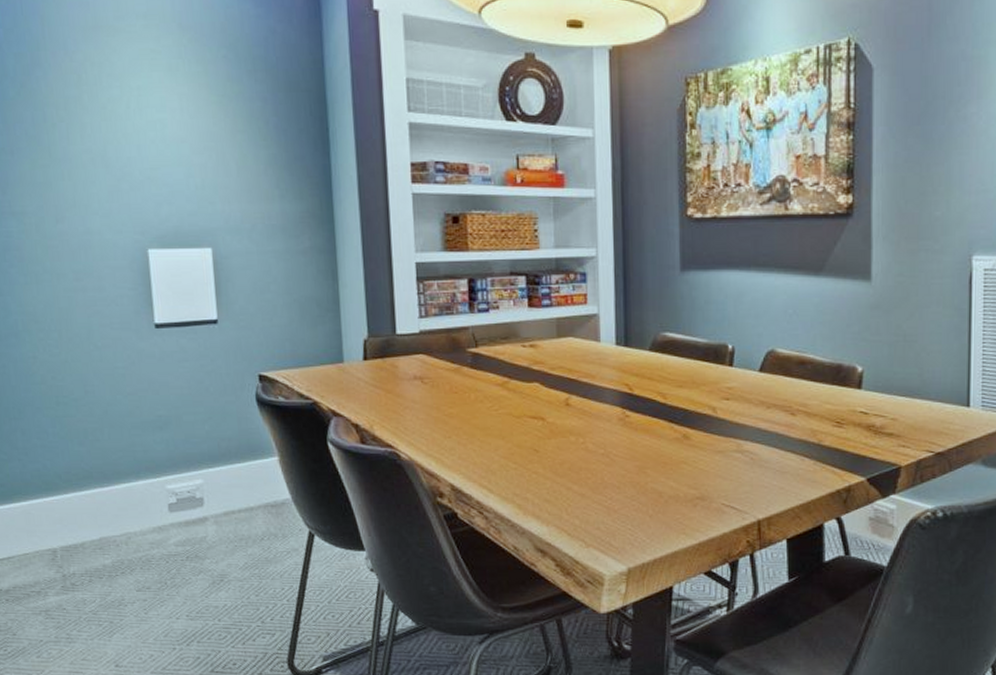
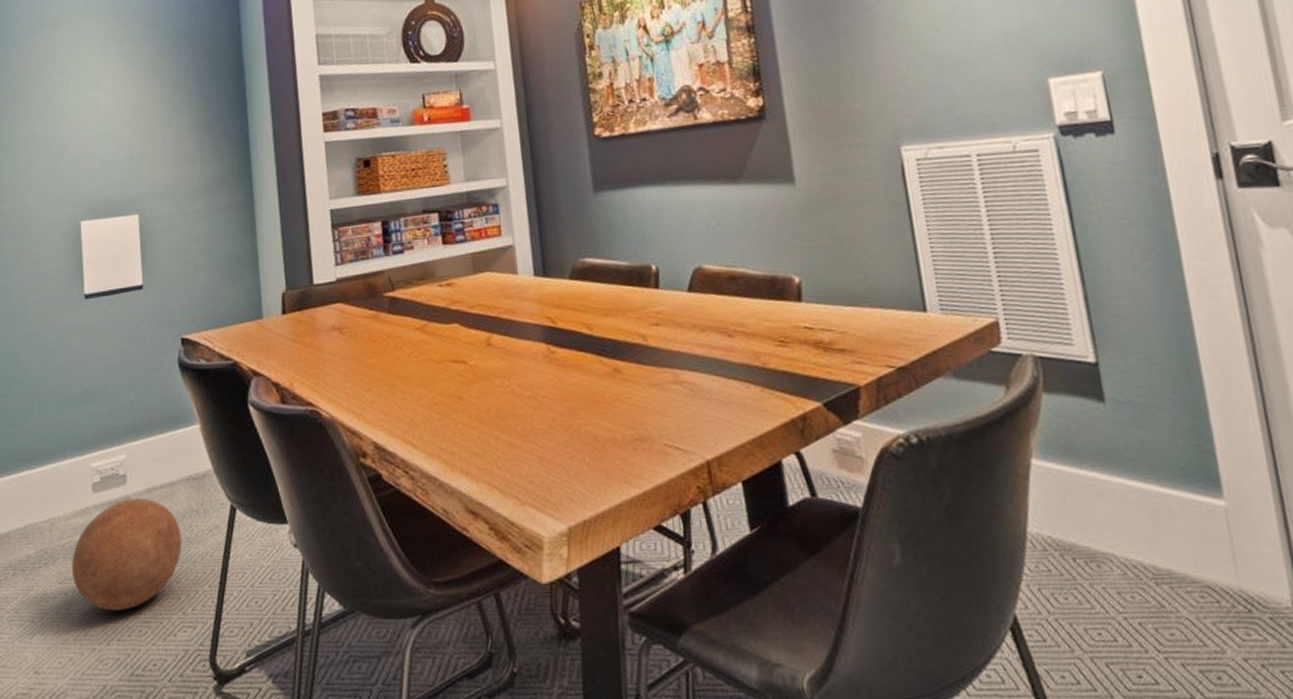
decorative ball: none [149,520,261,617] -> present [71,498,182,611]

